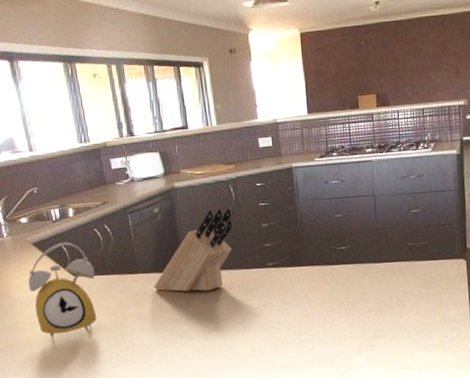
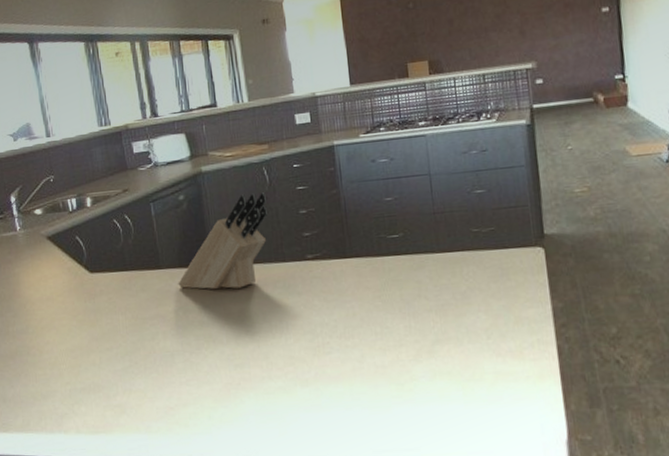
alarm clock: present [28,242,97,341] -> none [41,234,115,346]

